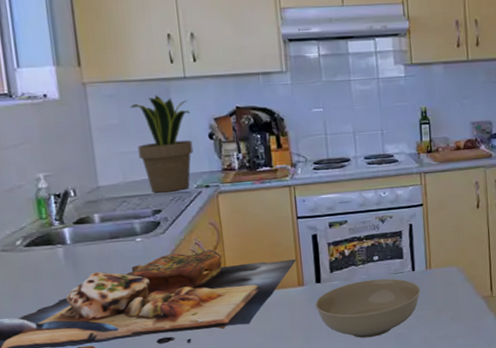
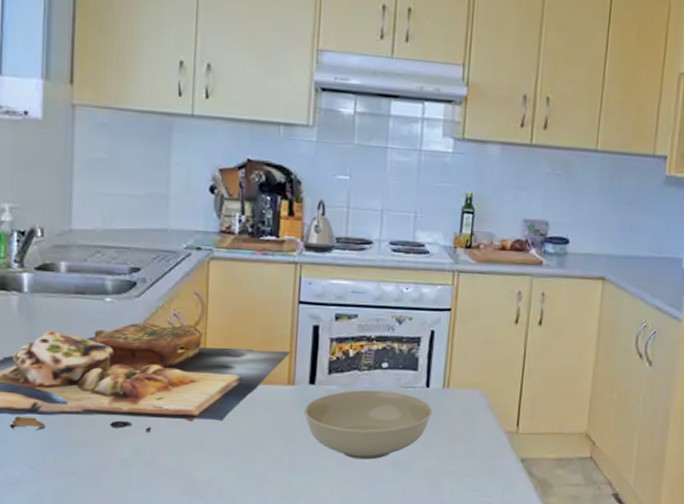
potted plant: present [130,95,193,193] -> none [123,131,192,249]
kettle: none [291,130,322,175] -> present [302,199,338,253]

